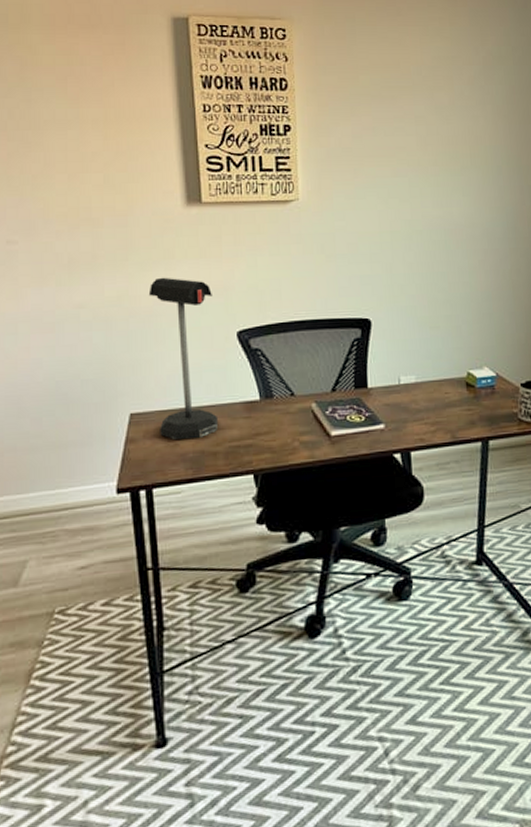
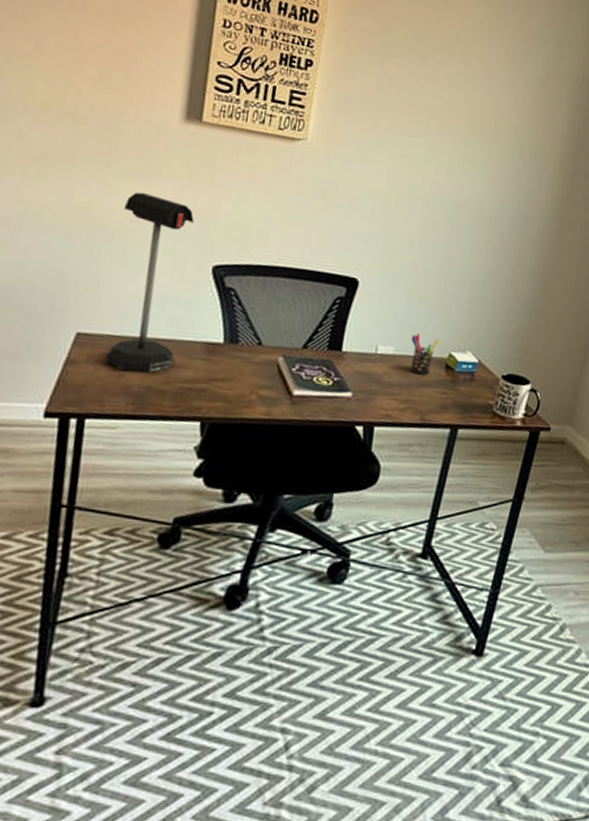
pen holder: none [429,358,456,397] -> present [410,333,440,376]

